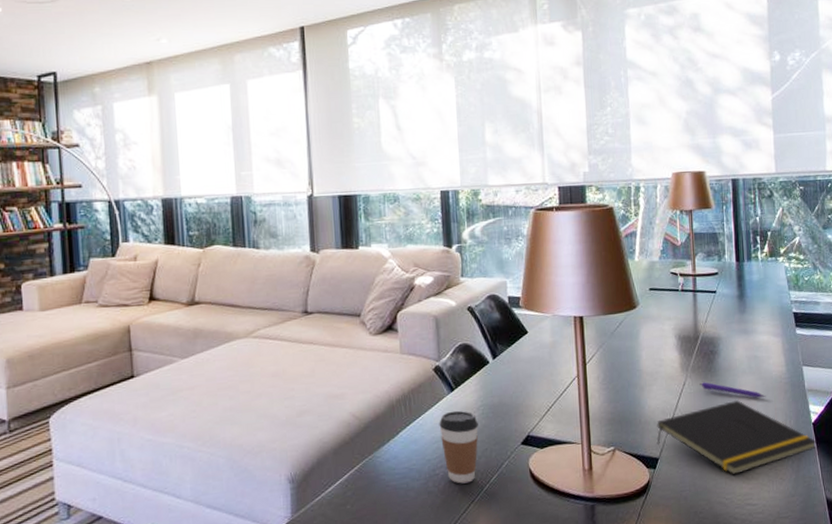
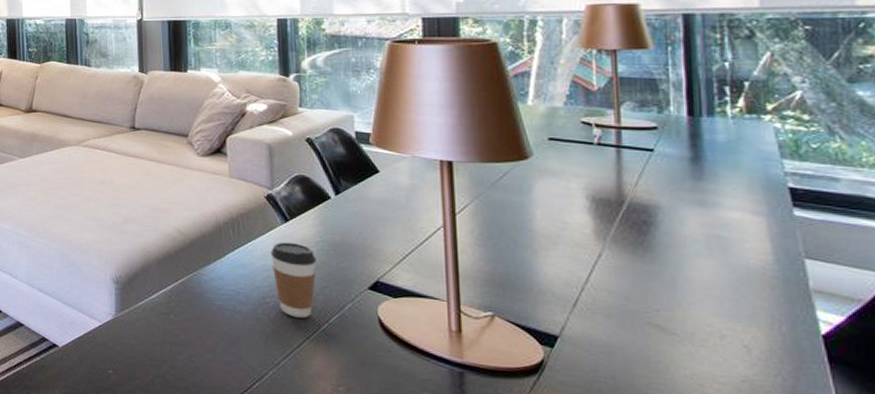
notepad: present [656,399,817,475] -> none [555,285,831,379]
pen: present [700,382,766,398] -> none [624,257,737,289]

